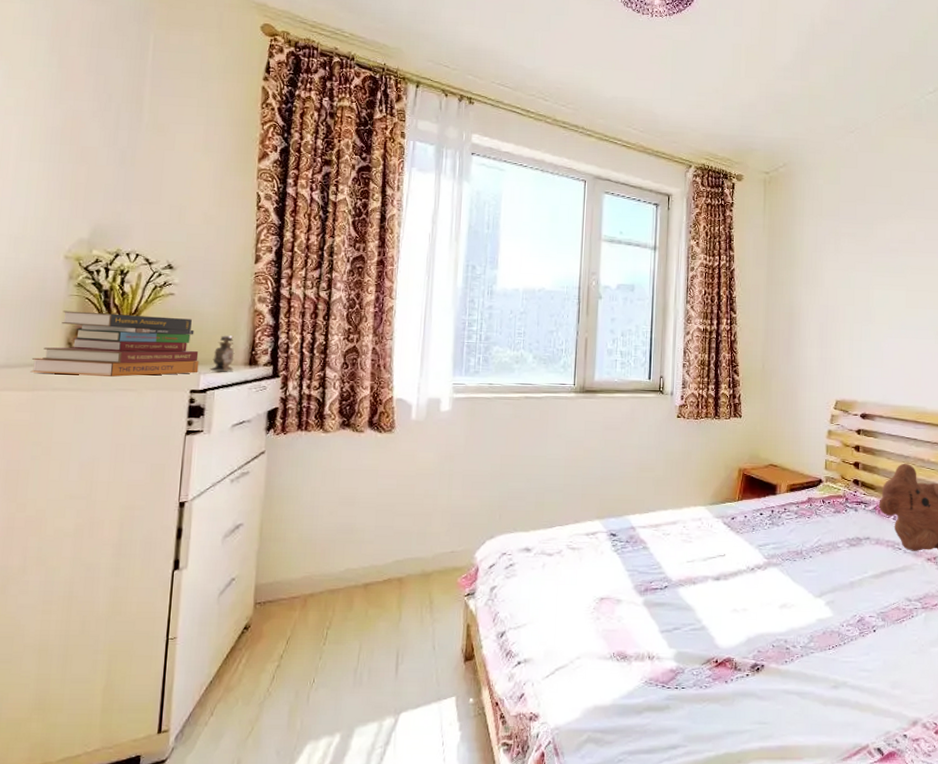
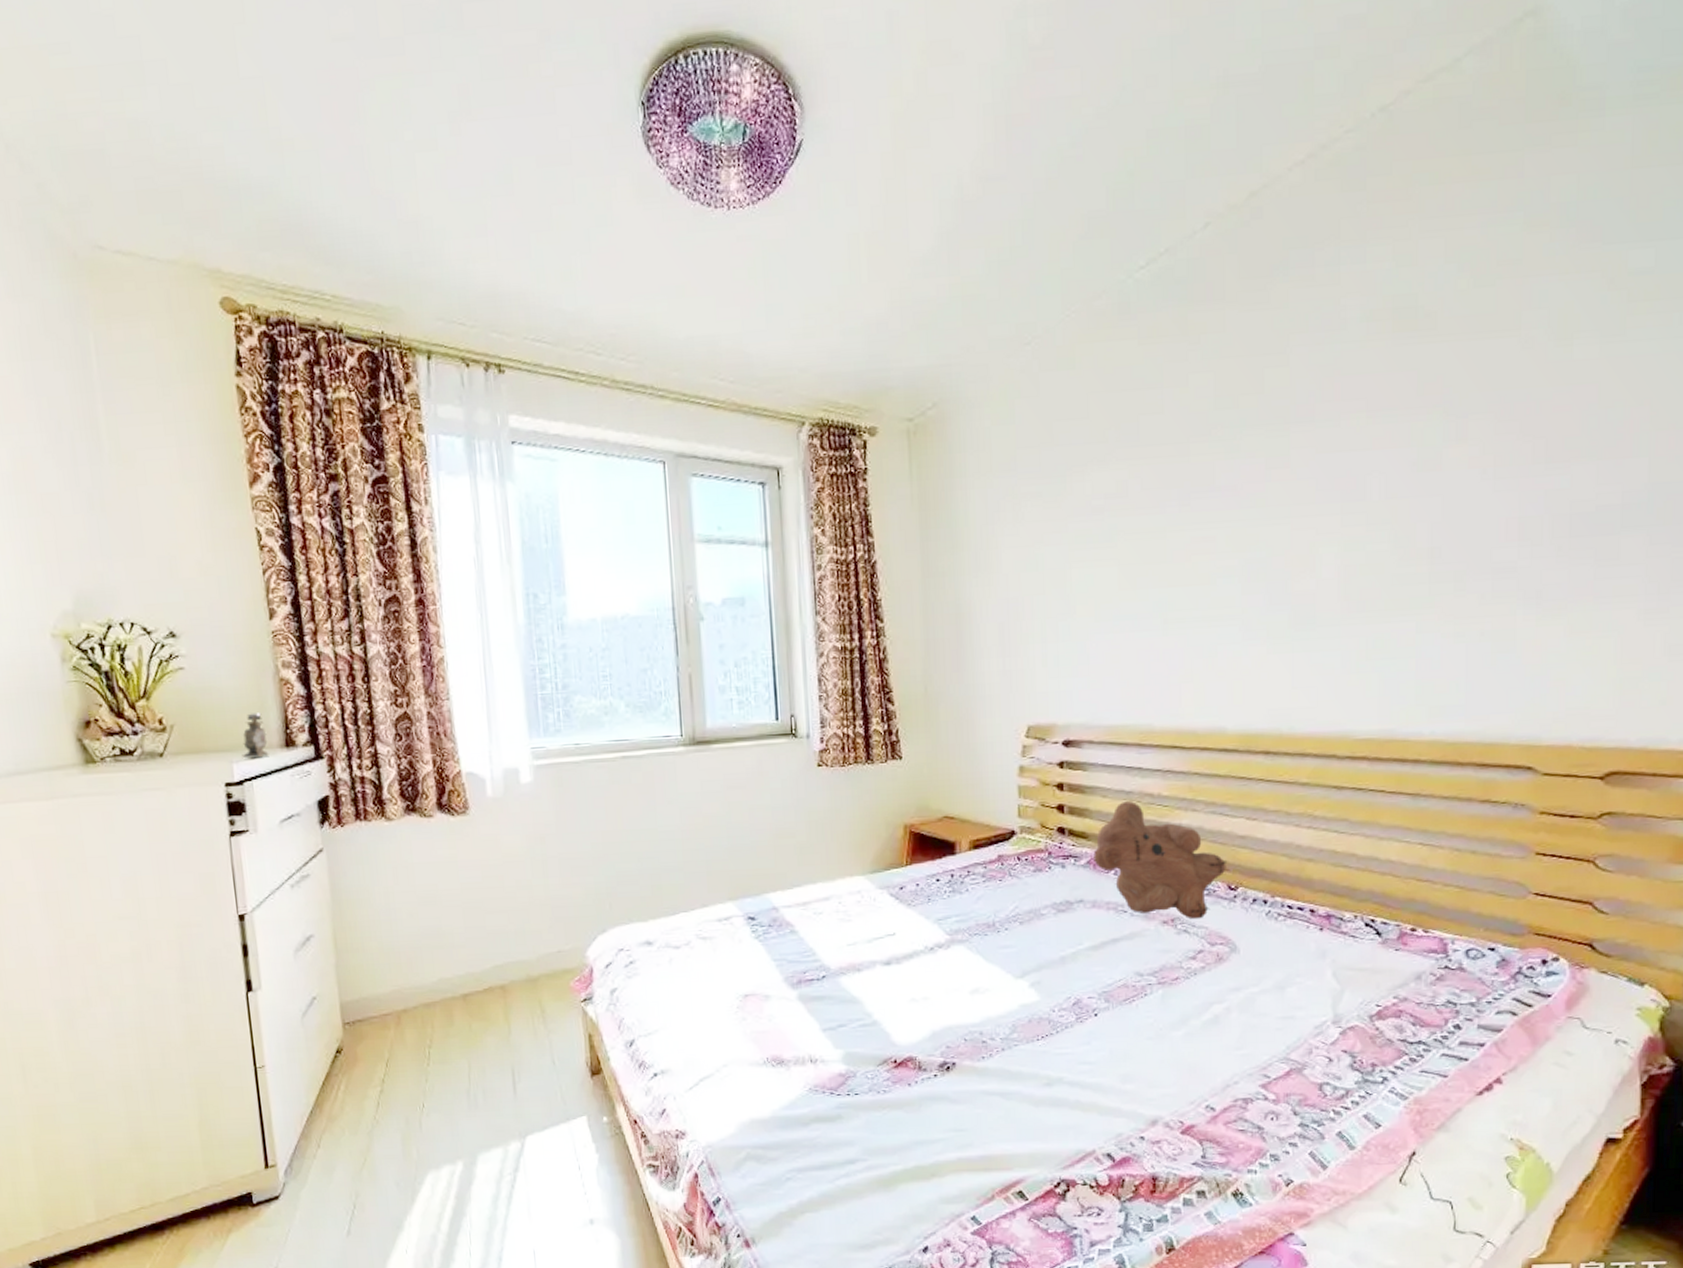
books: present [30,311,199,378] -> none [42,697,230,778]

